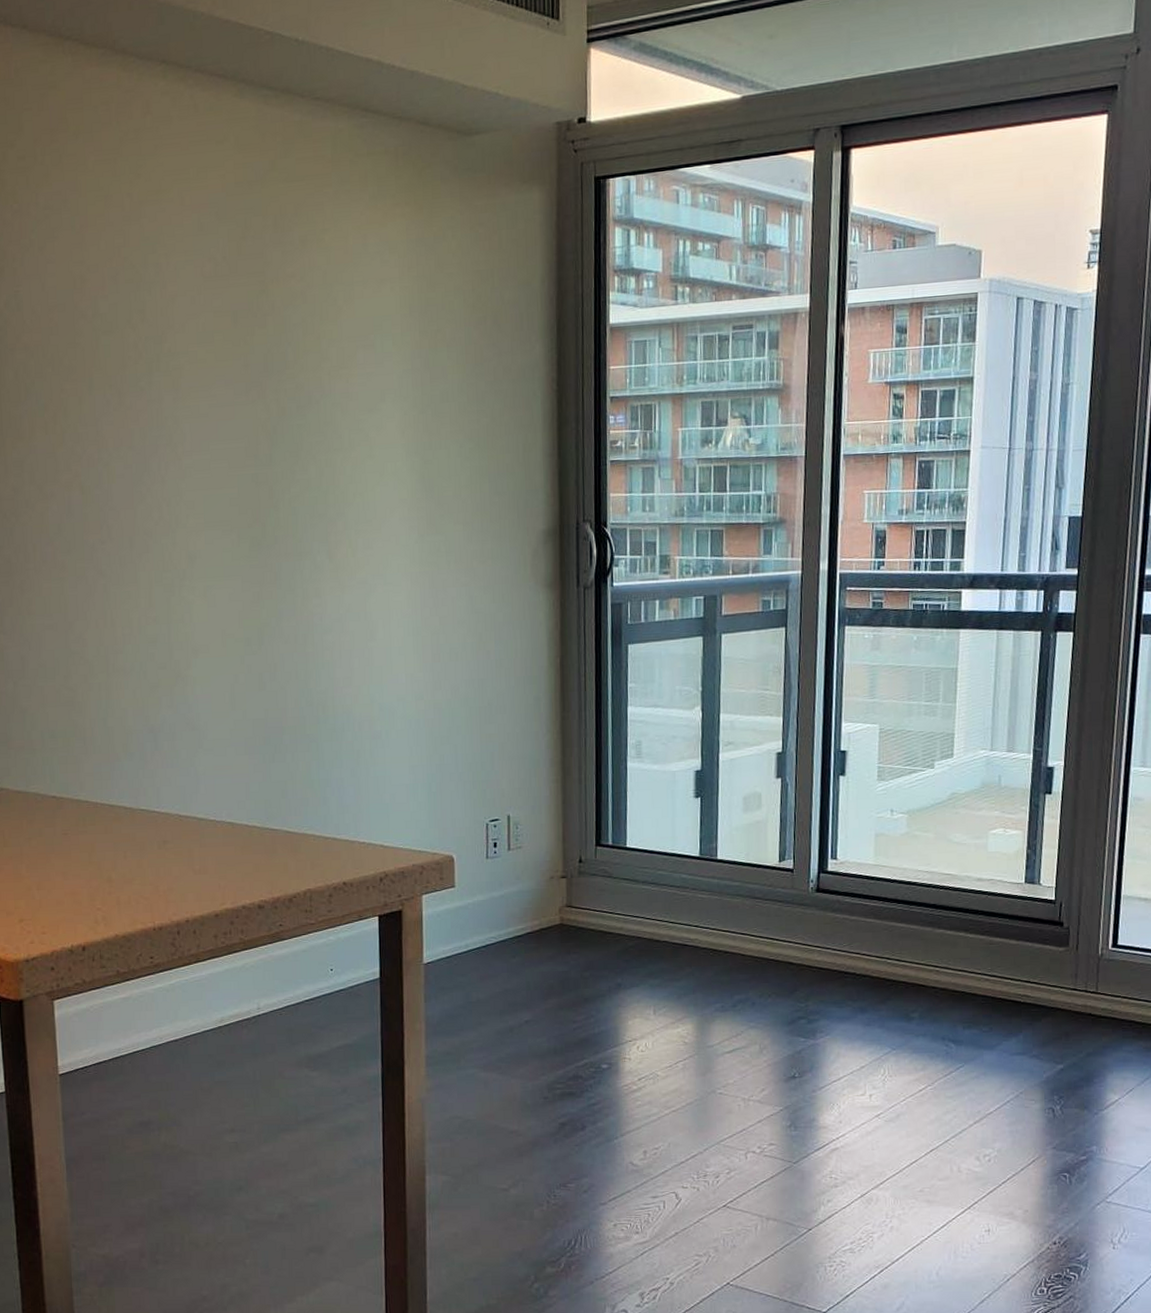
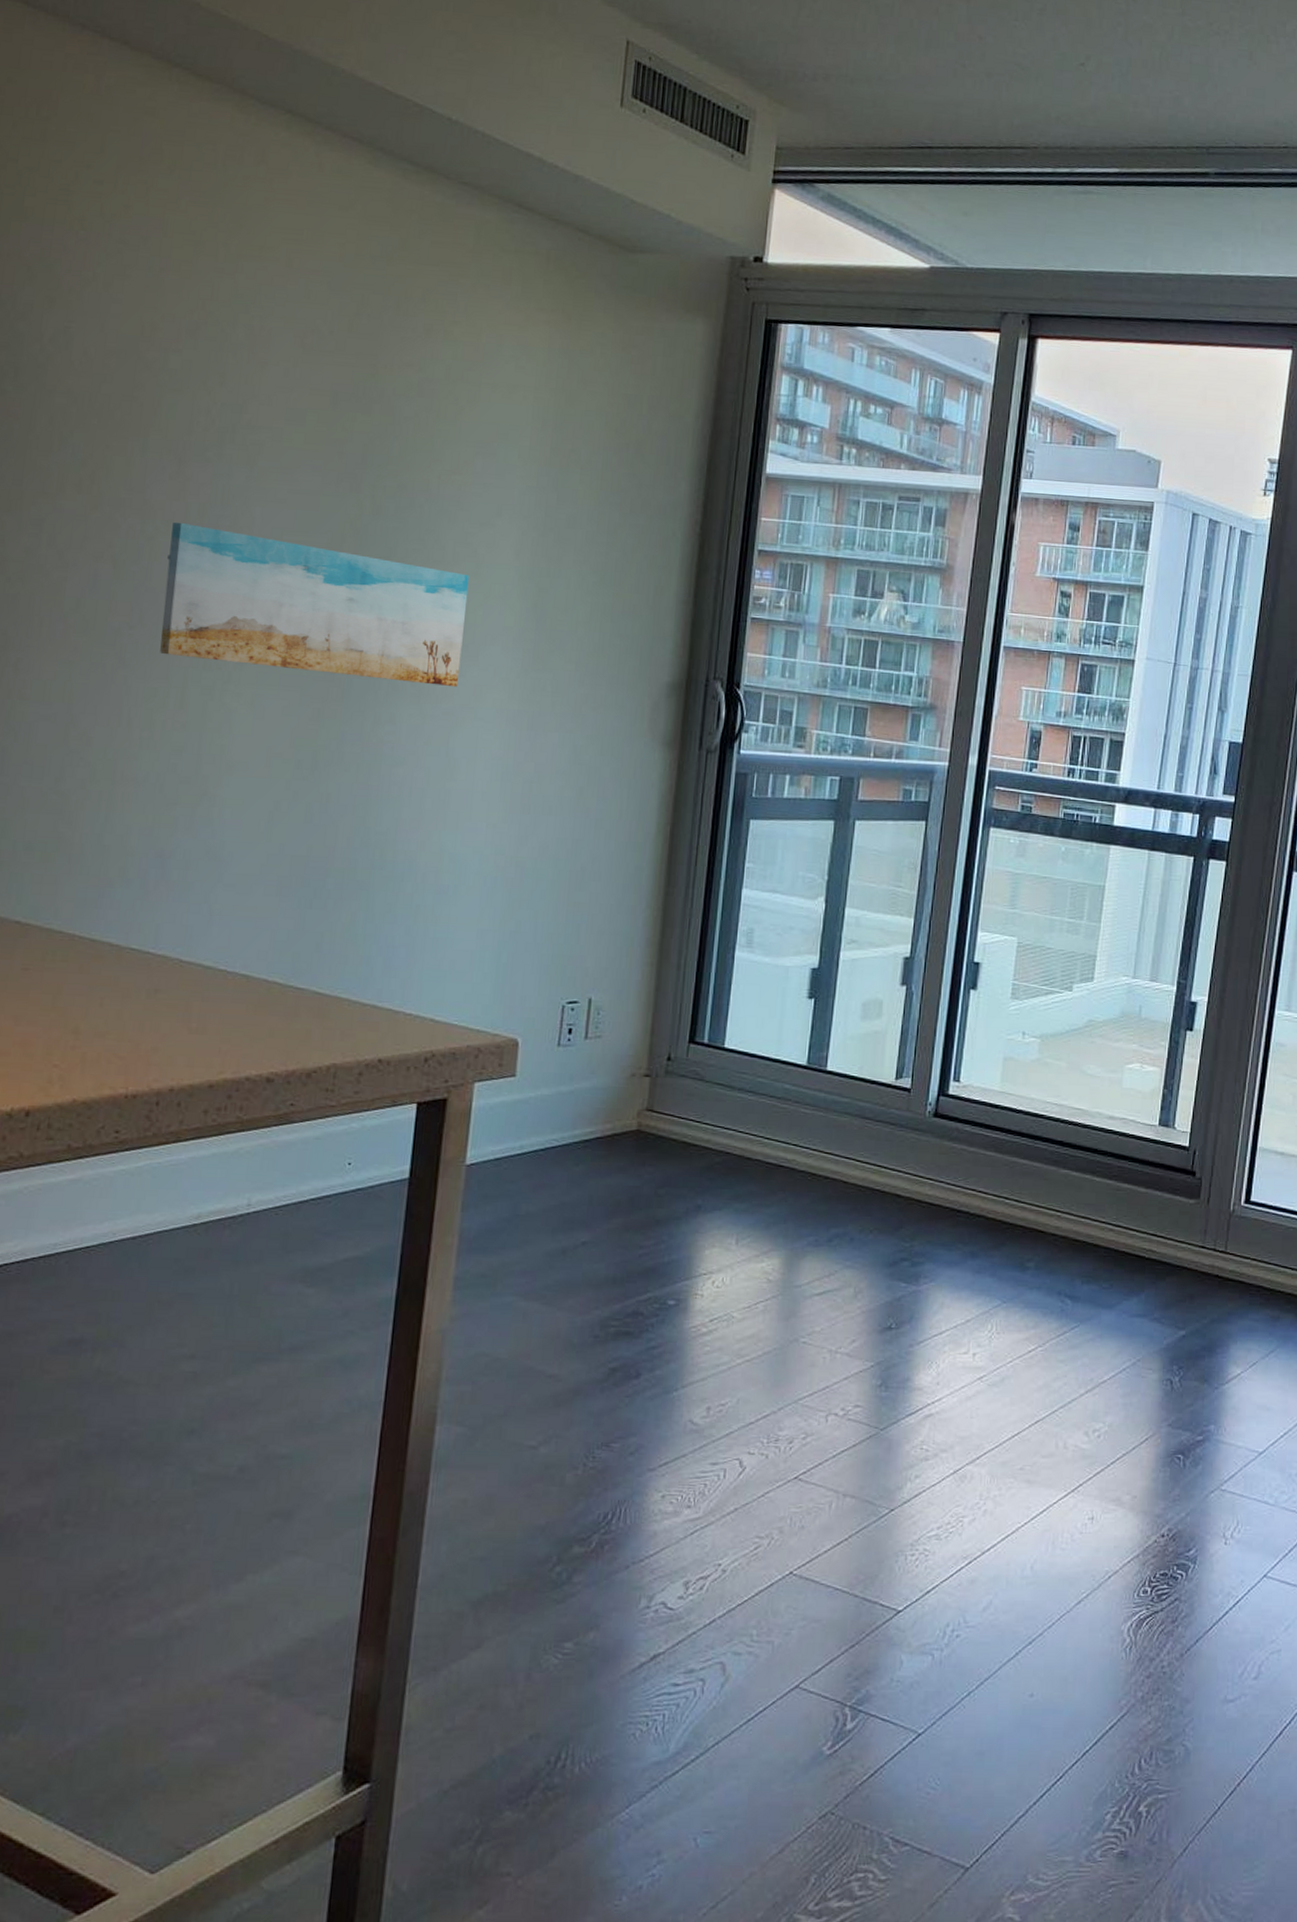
wall art: none [122,447,368,562] -> present [160,522,470,688]

